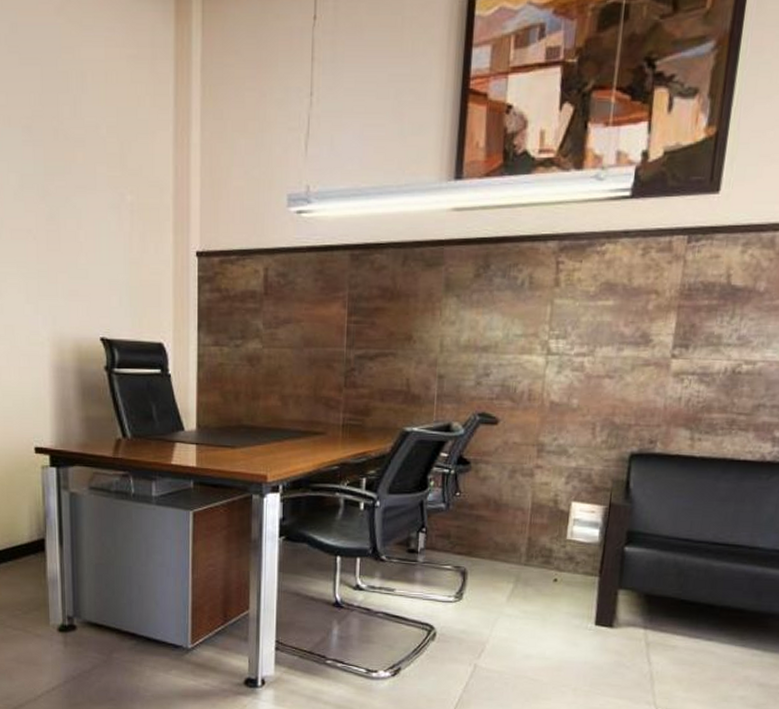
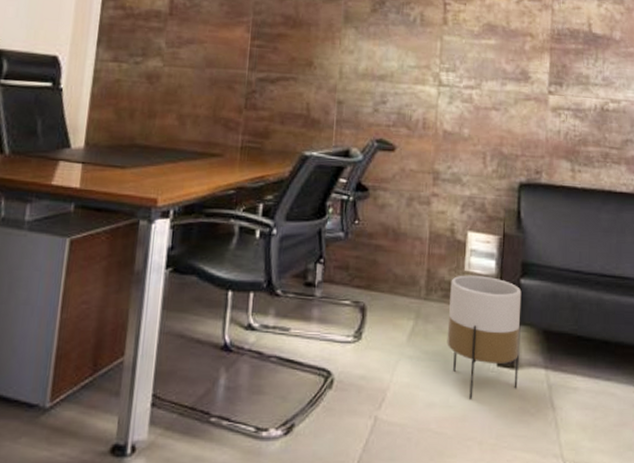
planter: none [545,543,625,653] -> present [447,275,522,399]

